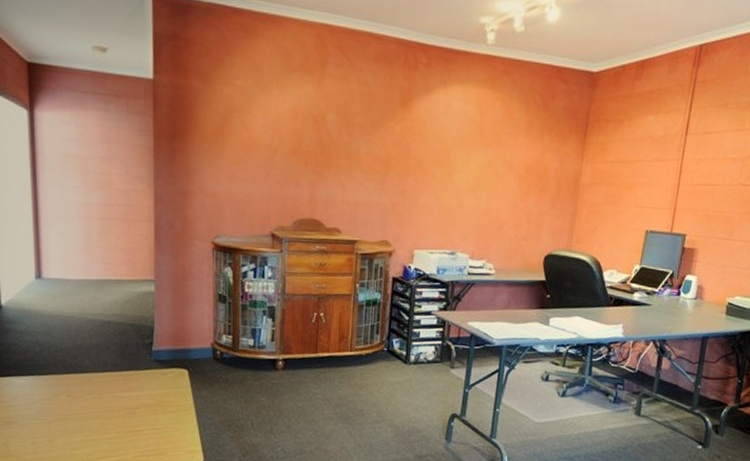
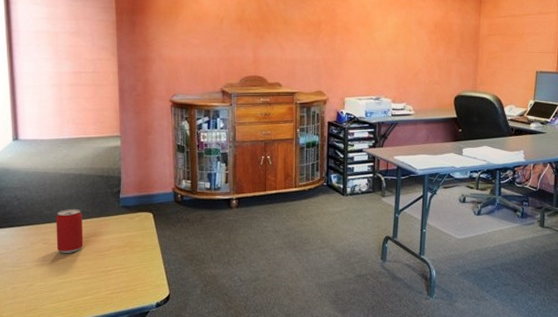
beer can: none [81,359,111,409] -> present [56,209,83,253]

